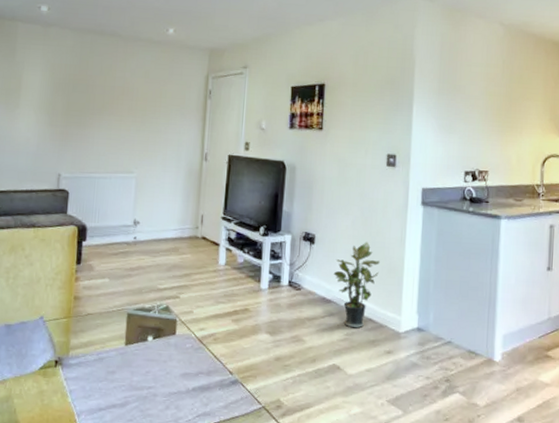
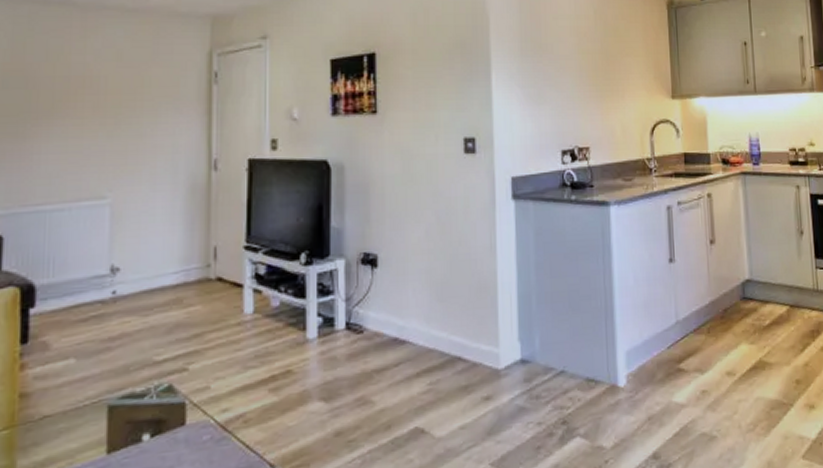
potted plant: present [333,242,380,329] -> none [406,255,466,374]

